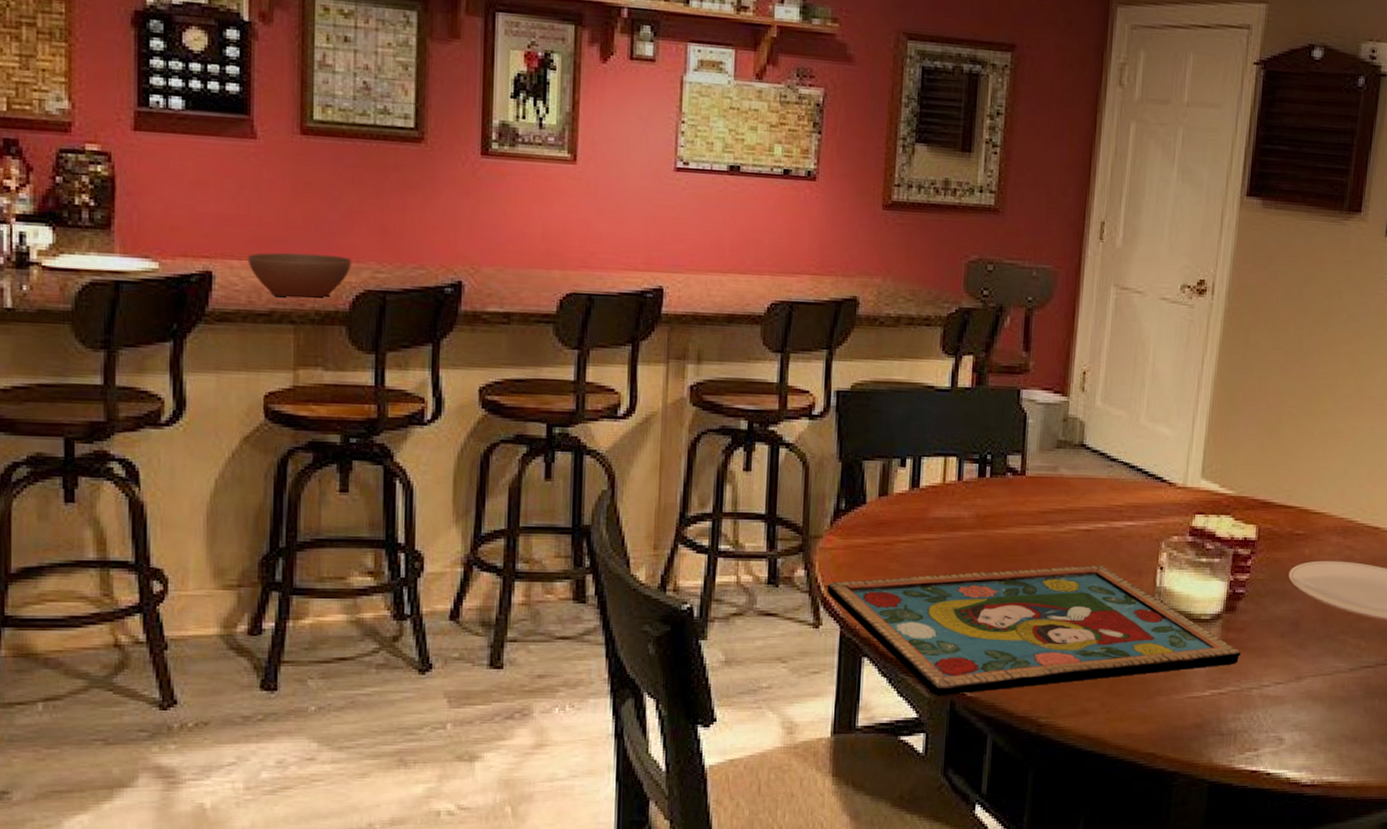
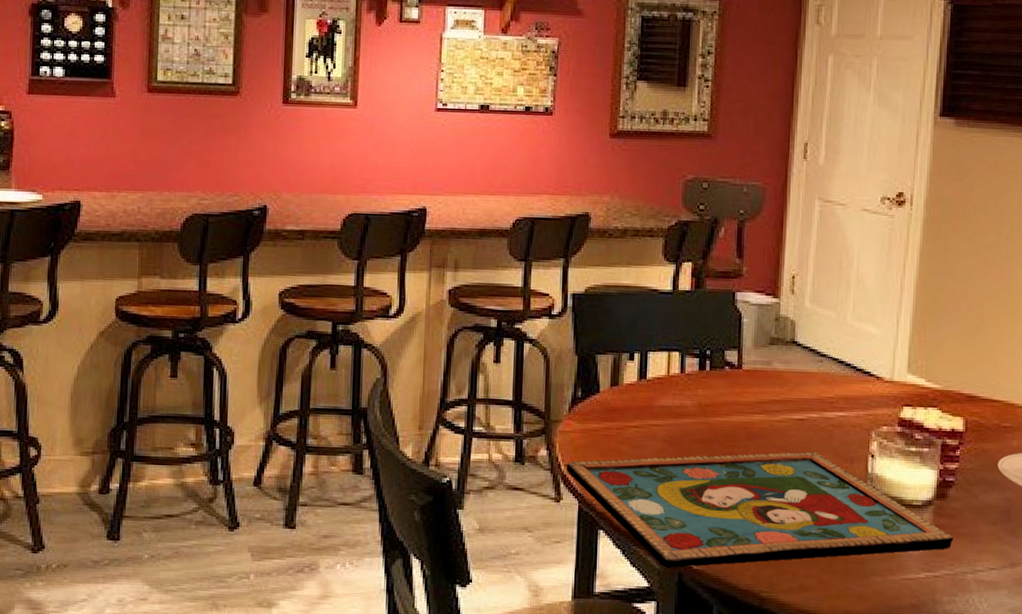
bowl: present [247,252,351,299] -> none [106,185,183,222]

